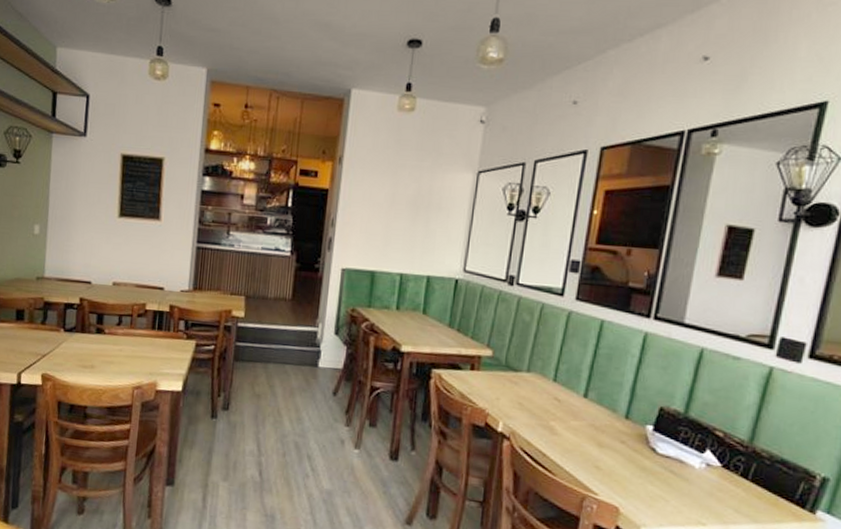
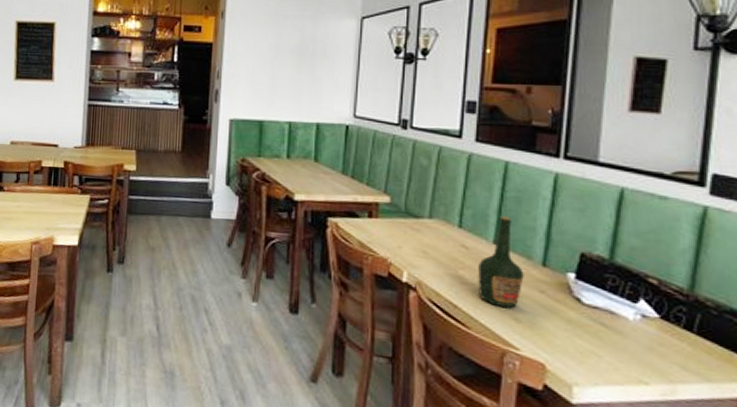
bottle: none [566,372,608,457] -> present [478,216,524,309]

